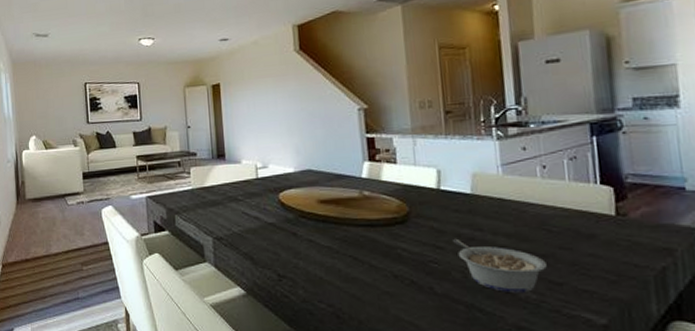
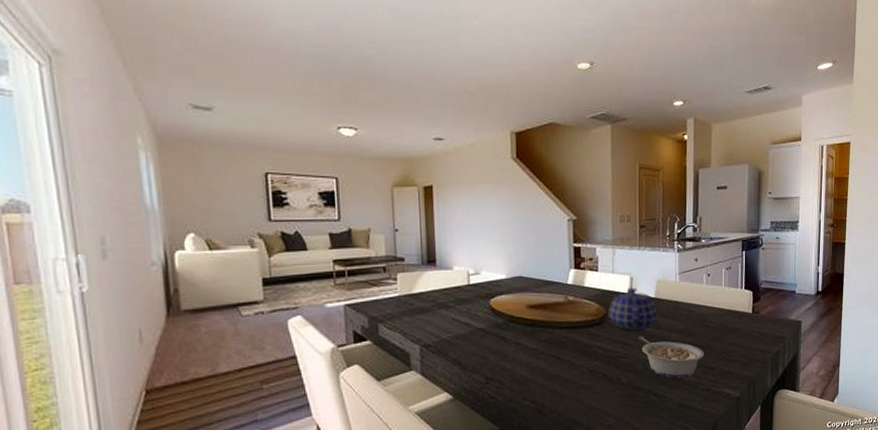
teapot: none [412,182,477,231] -> present [609,288,658,330]

